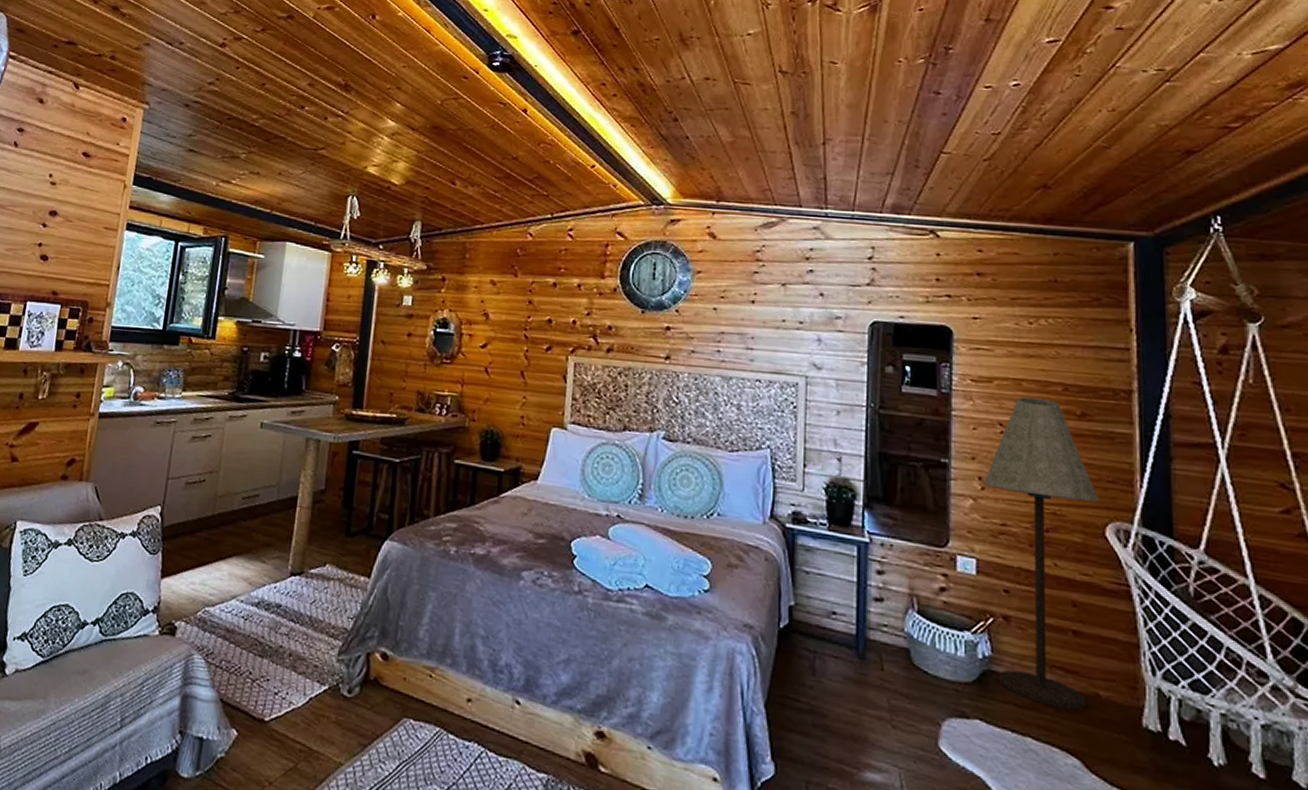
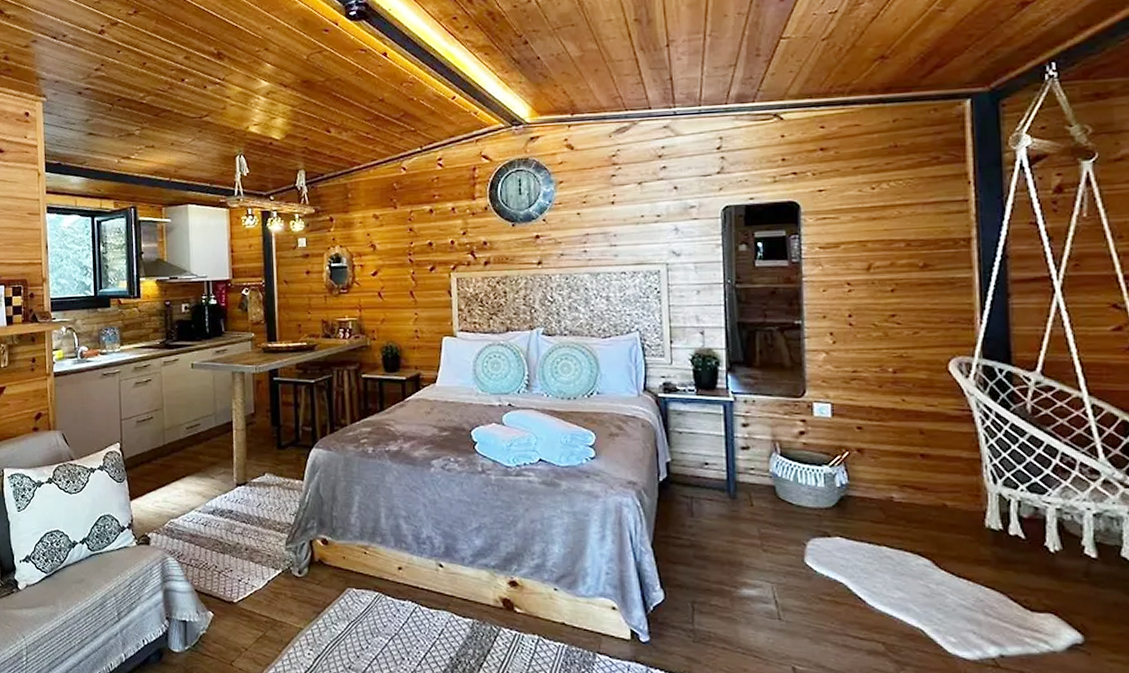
floor lamp: present [984,397,1101,711] -> none [835,255,943,521]

